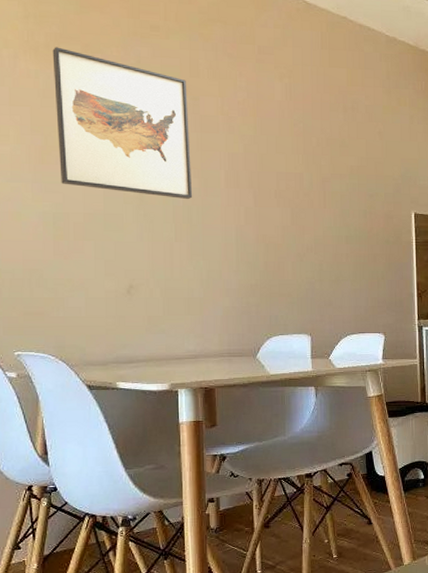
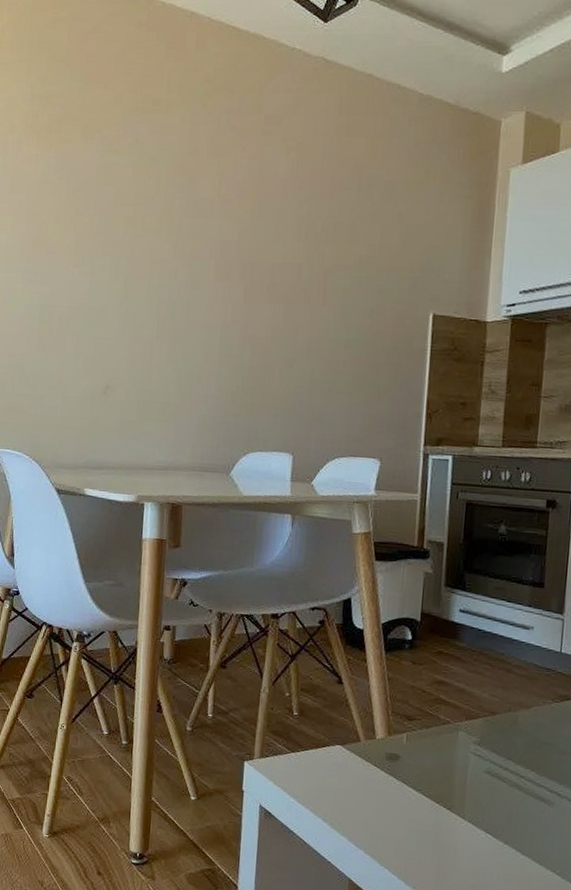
wall art: present [52,47,193,200] -> none [50,129,184,294]

